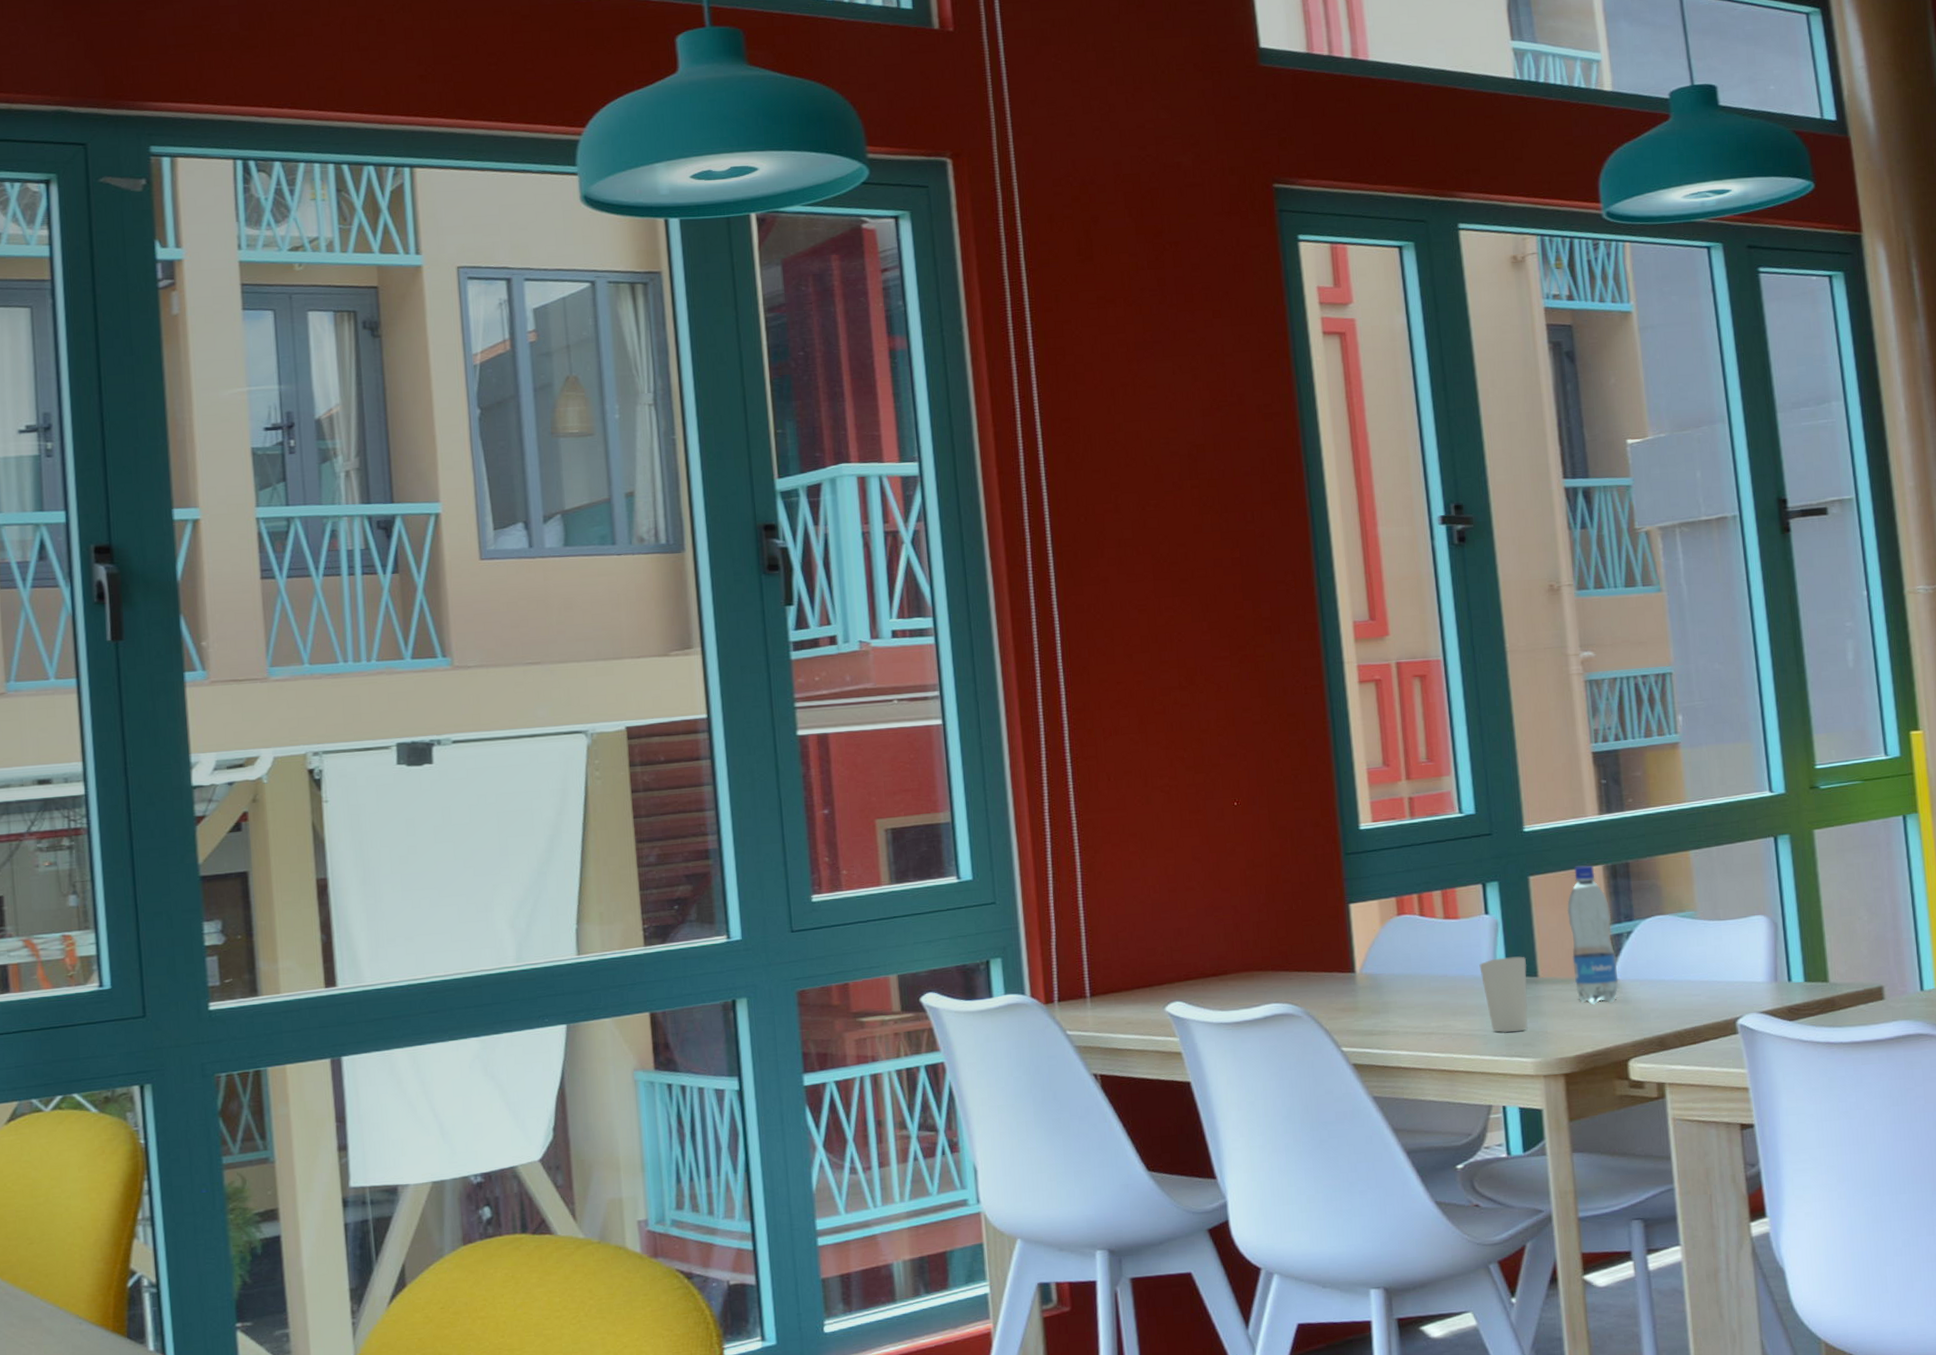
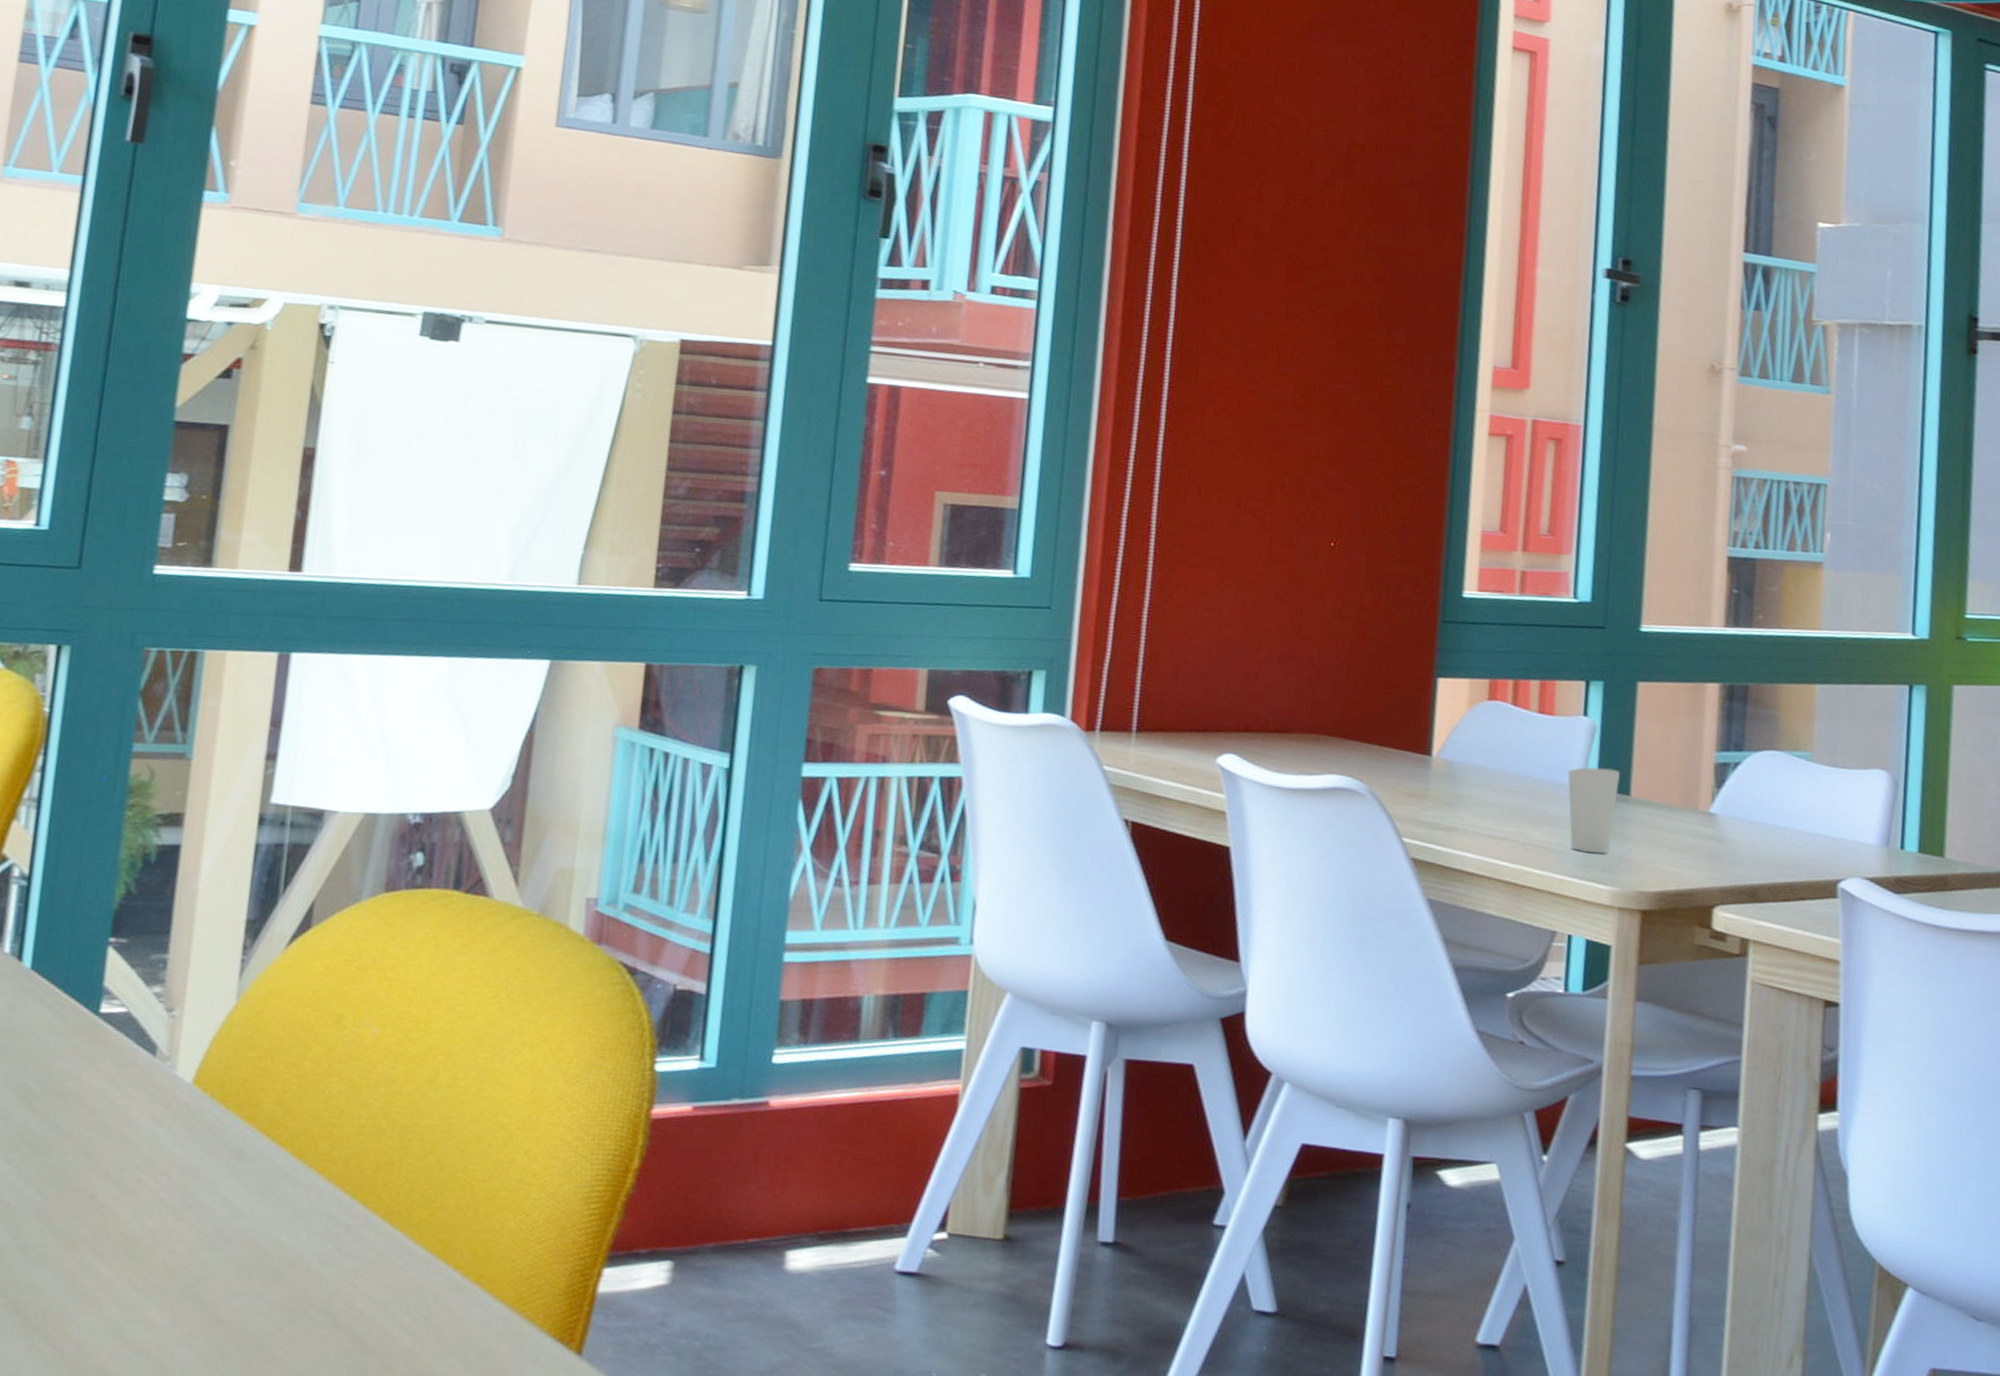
bottle: present [1566,865,1619,1005] -> none [1669,679,1721,839]

